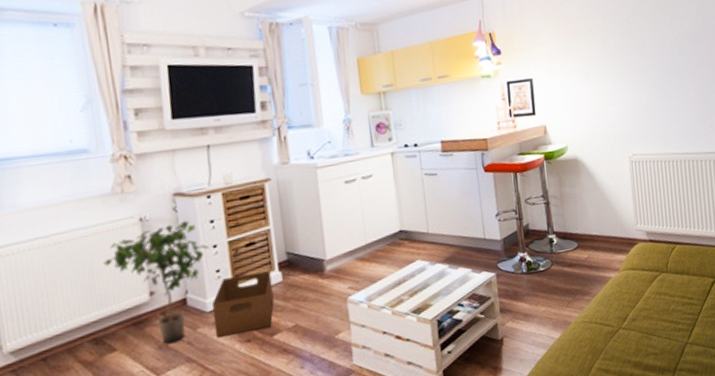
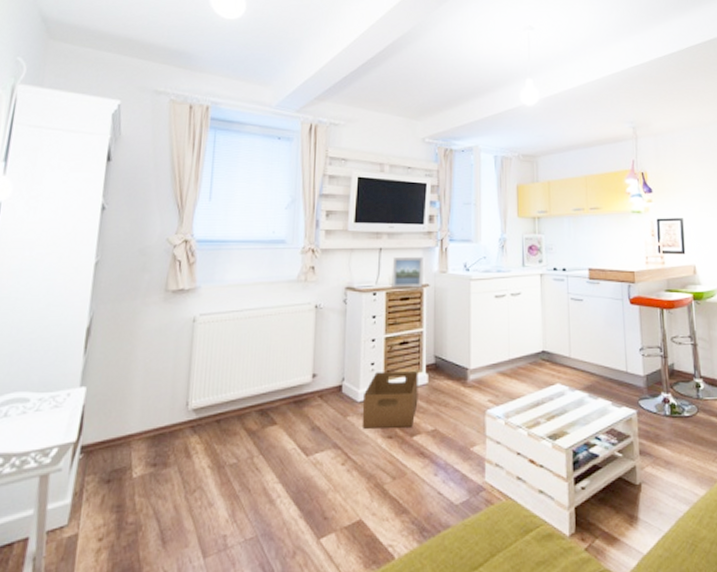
potted plant: present [103,220,209,344] -> none [280,313,368,427]
picture frame: none [224,150,264,188] -> present [392,256,424,288]

